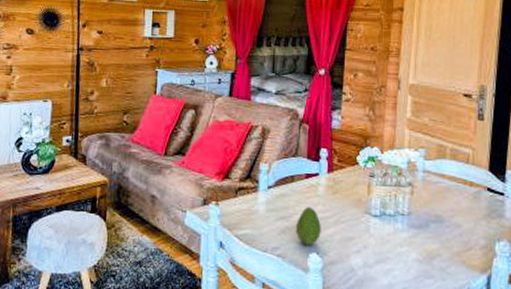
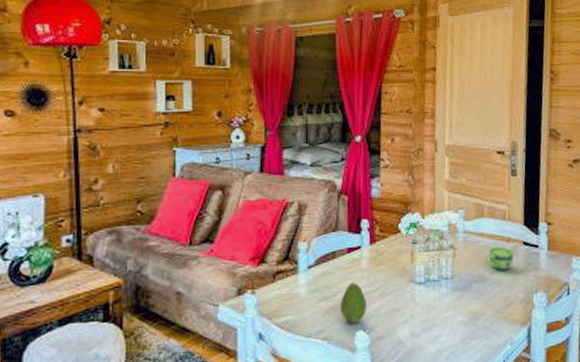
cup: none [444,189,476,214] -> present [484,246,514,270]

